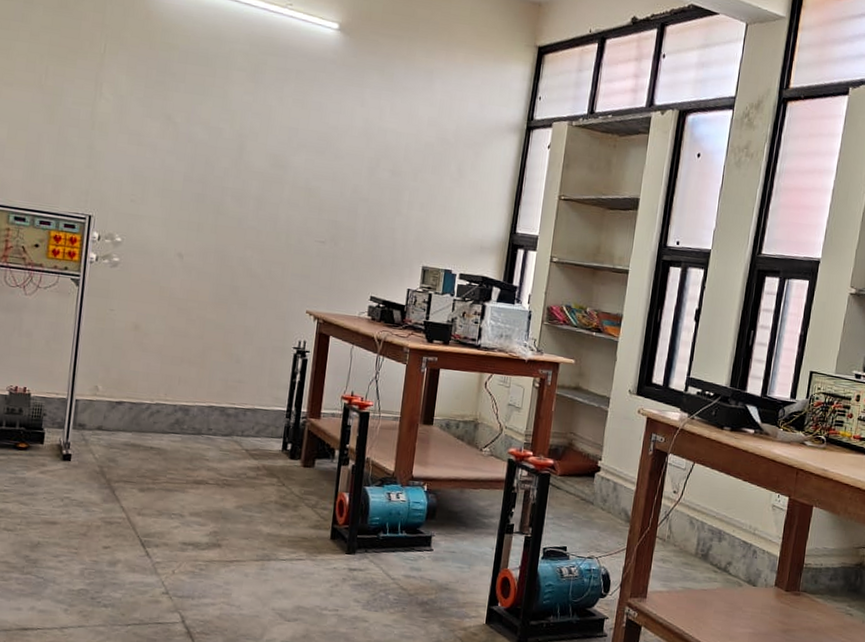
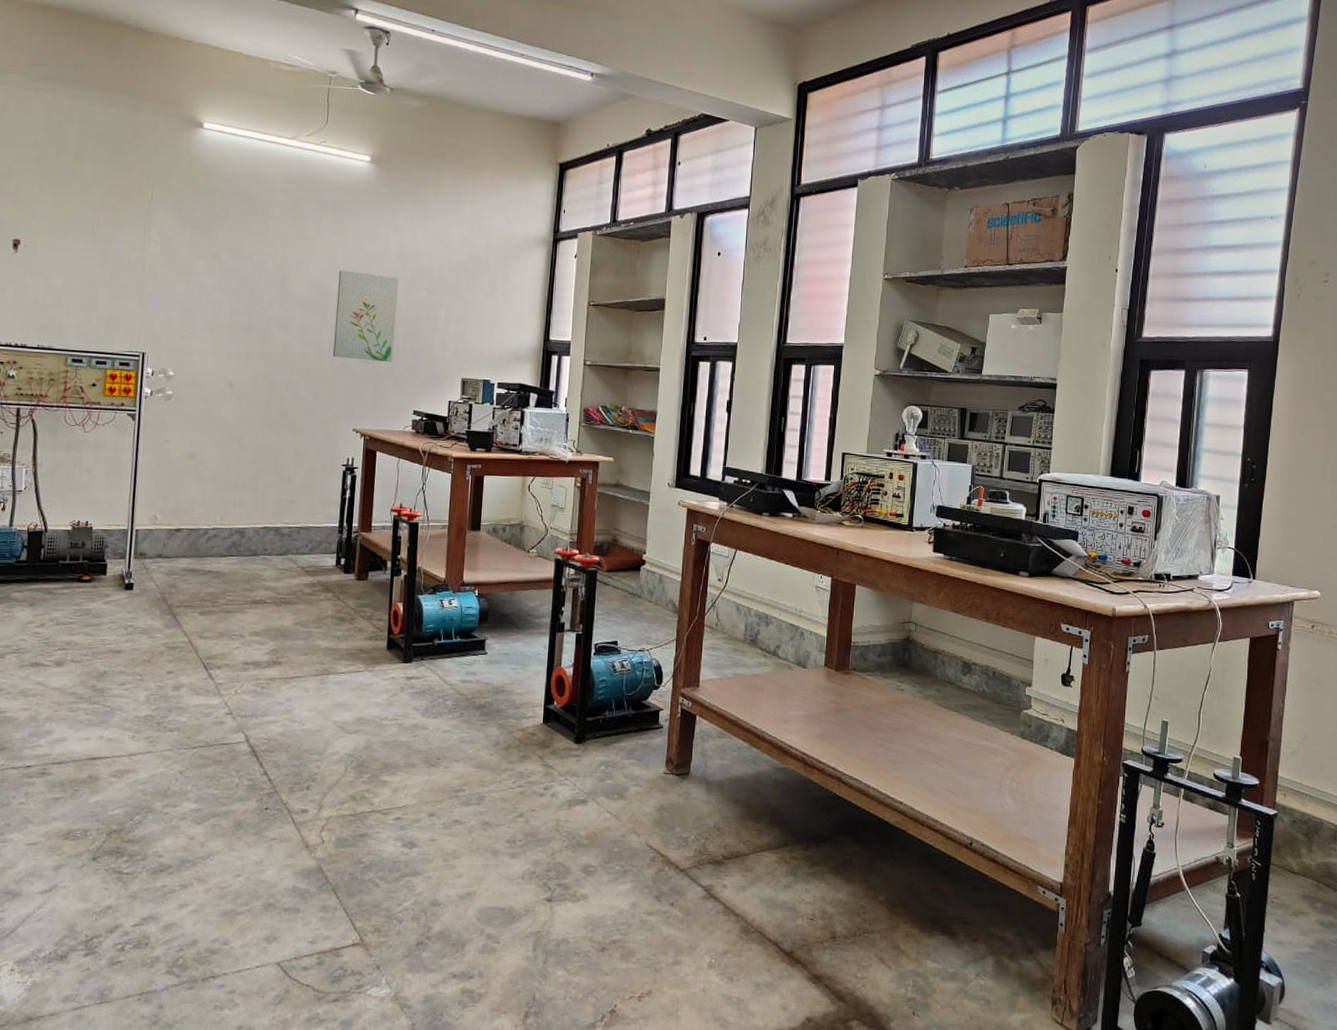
wall art: none [288,143,362,244] -> present [332,270,399,362]

